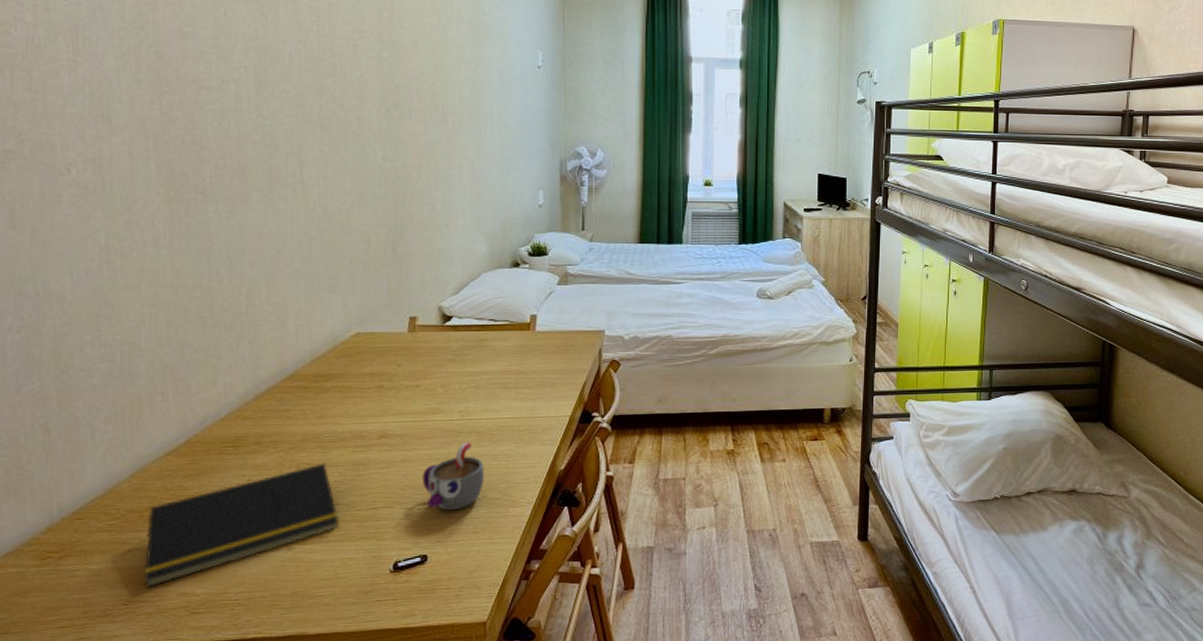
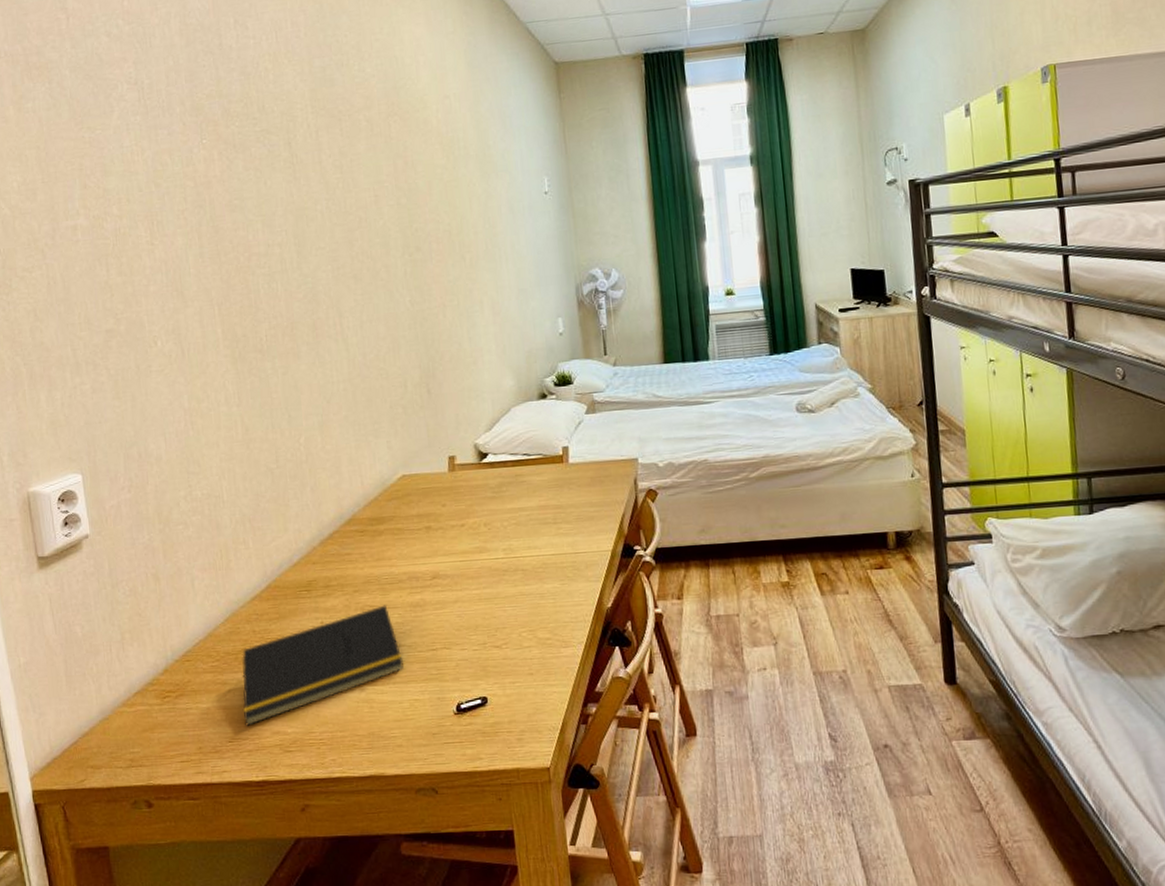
mug: present [422,441,484,511] -> none [475,580,534,652]

